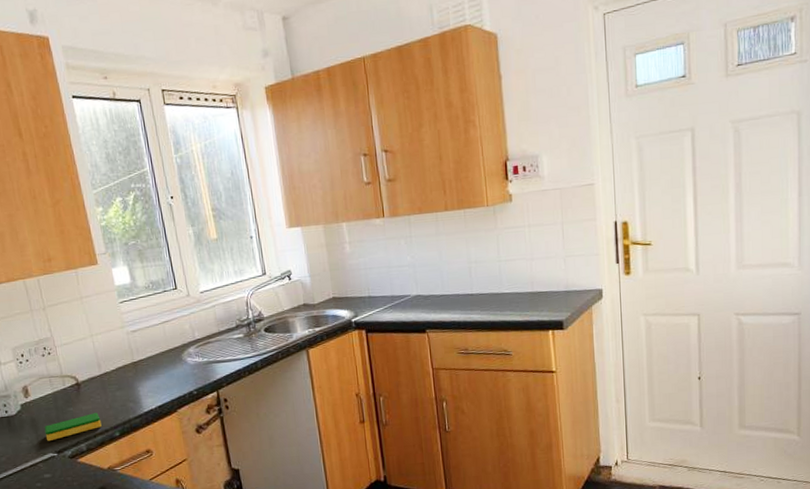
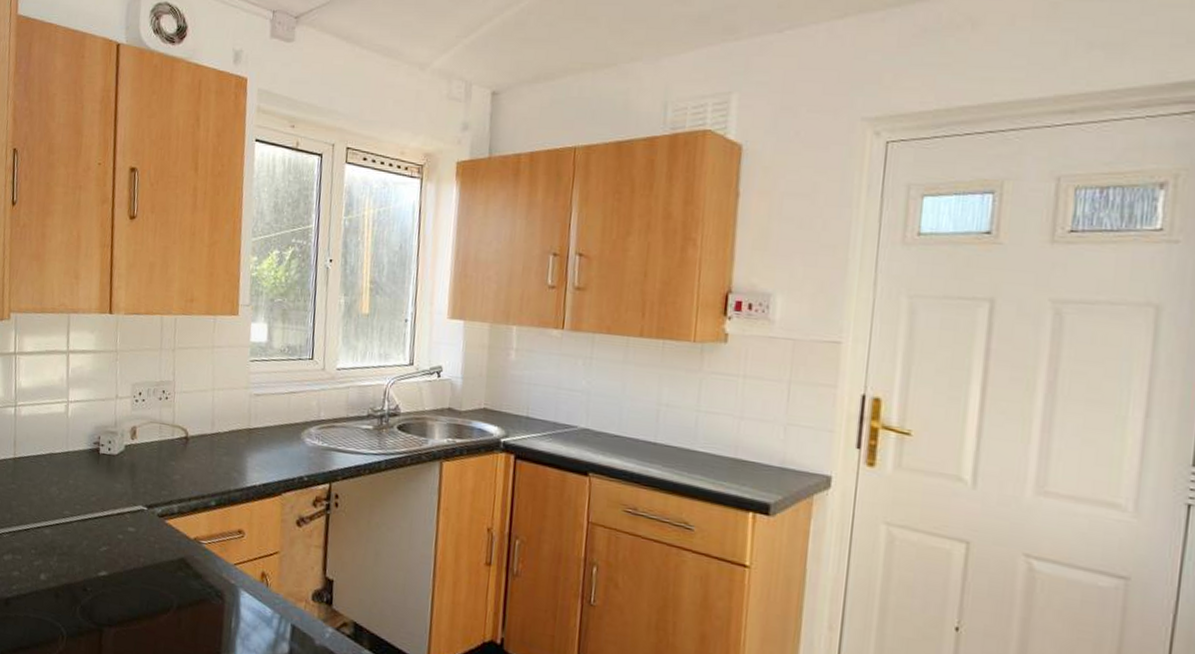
dish sponge: present [44,413,102,442] -> none [140,473,200,493]

